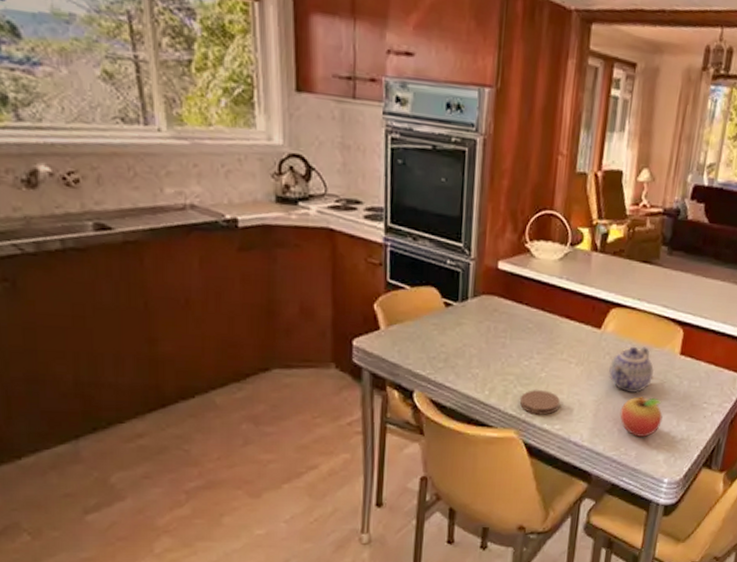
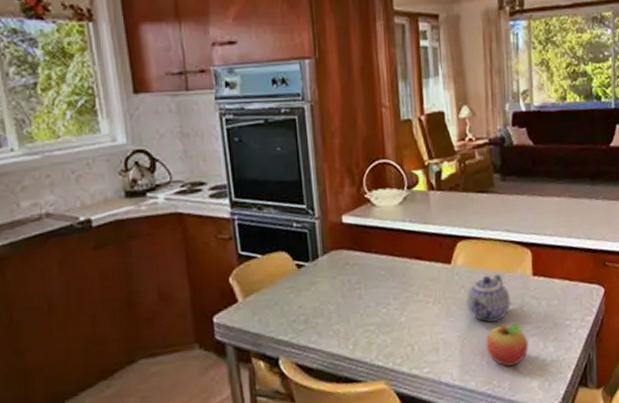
coaster: present [520,390,560,415] -> none [385,334,425,361]

